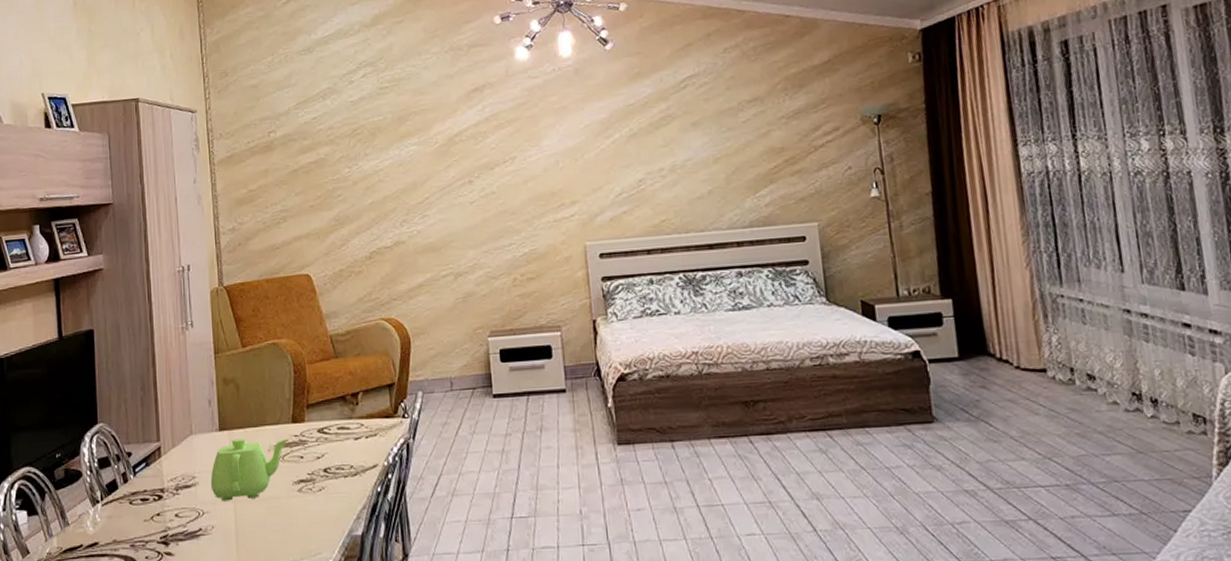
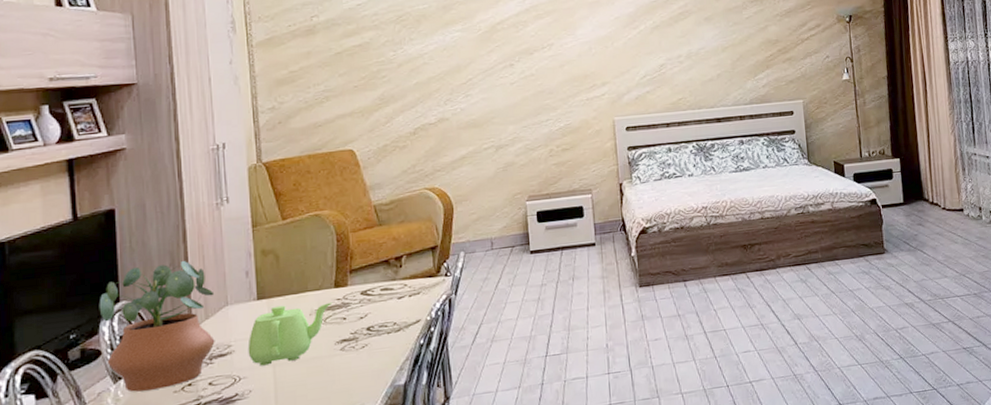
potted plant: none [80,386,181,517] -> present [99,261,215,392]

